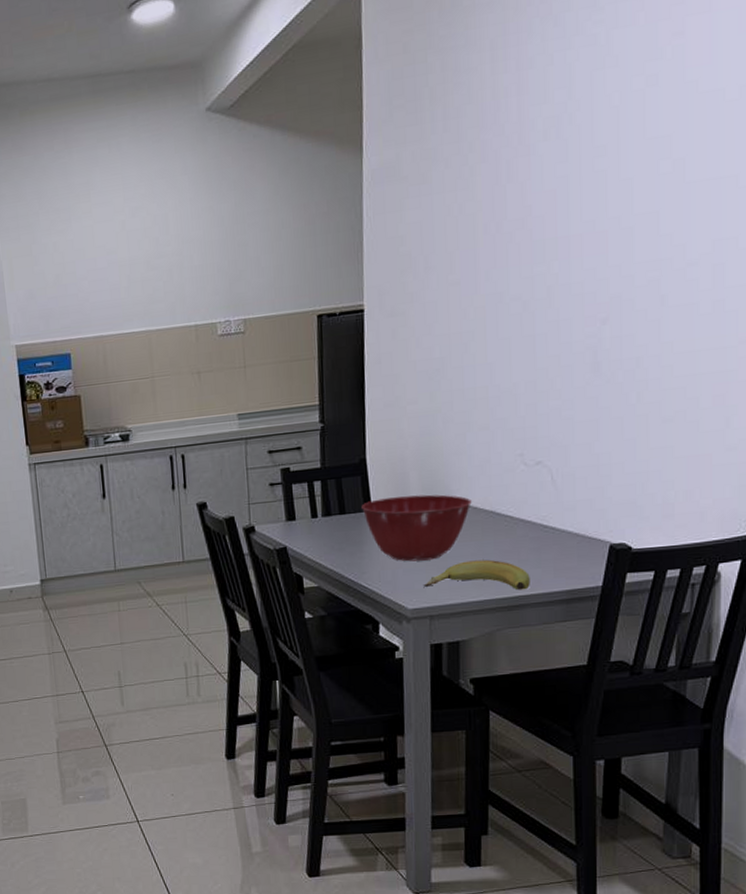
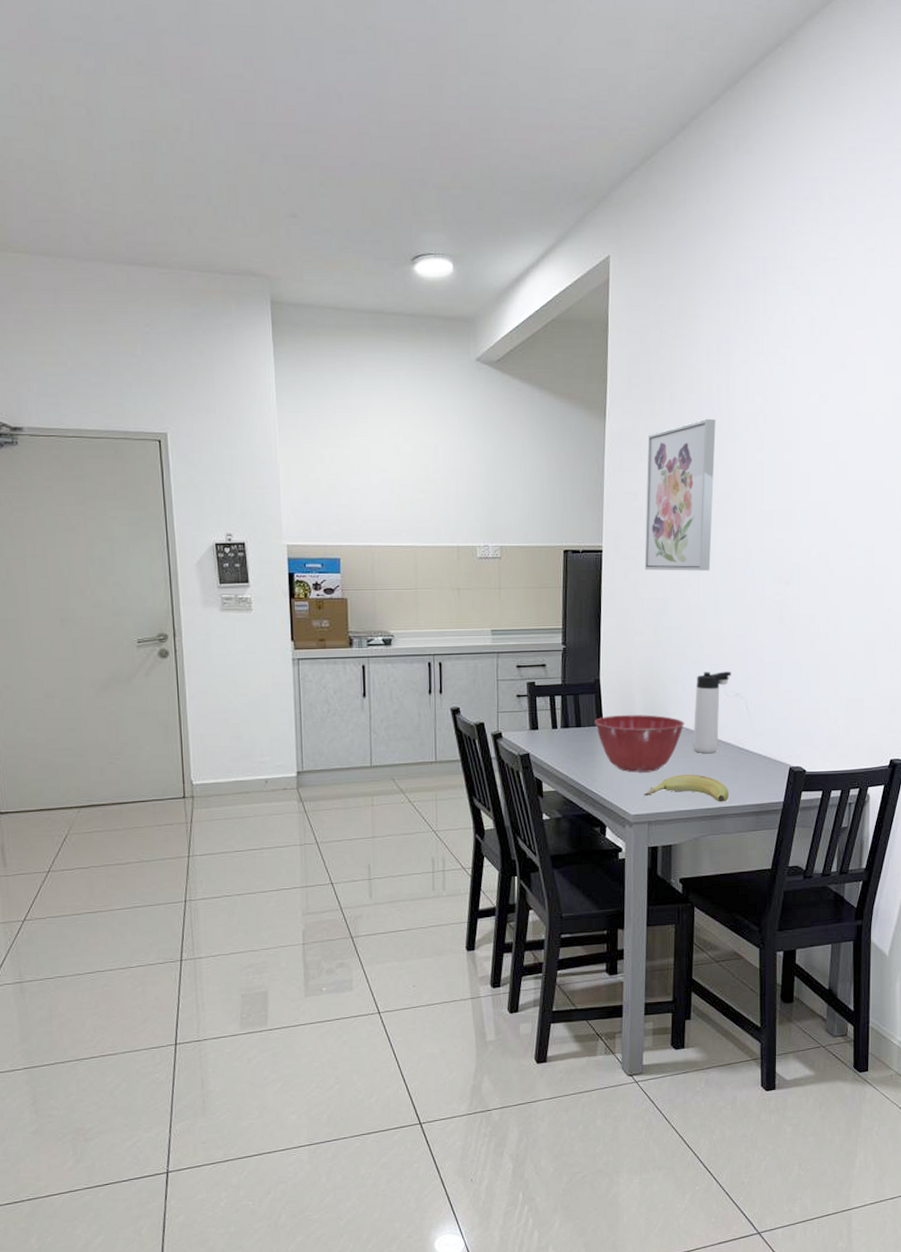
wall art: none [415,131,504,327] -> present [644,418,716,571]
thermos bottle: none [482,436,531,535] -> present [693,671,731,753]

